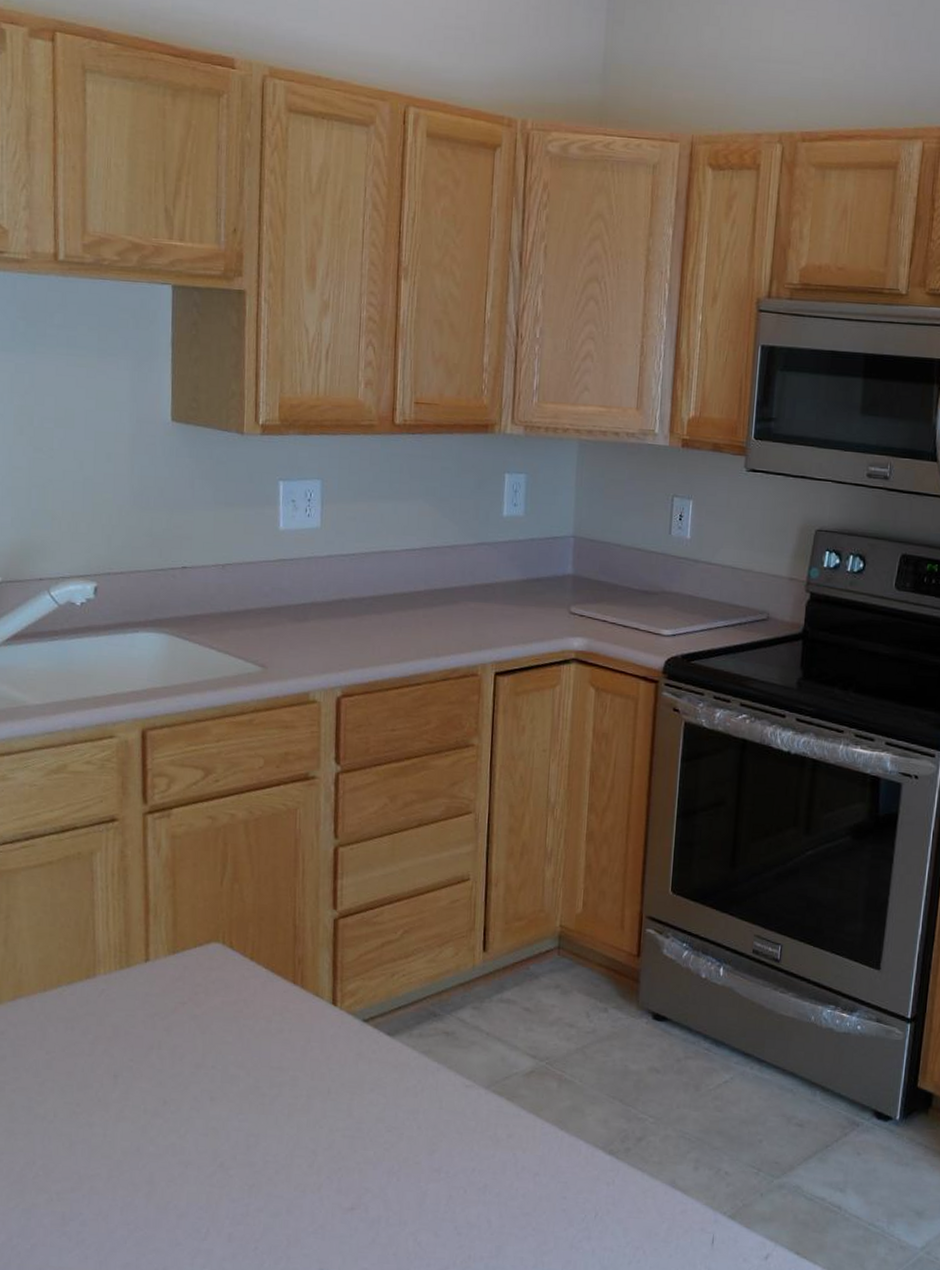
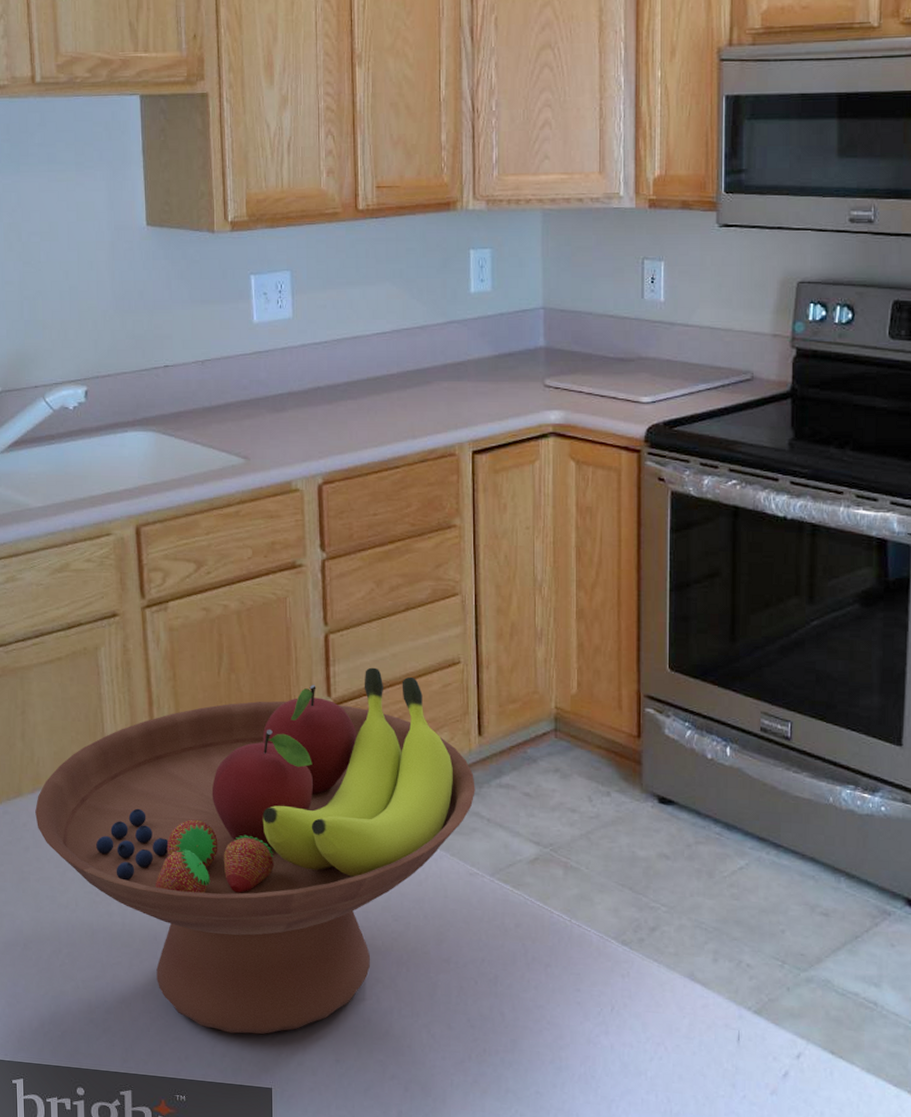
fruit bowl: none [15,881,477,1245] -> present [35,667,475,1035]

